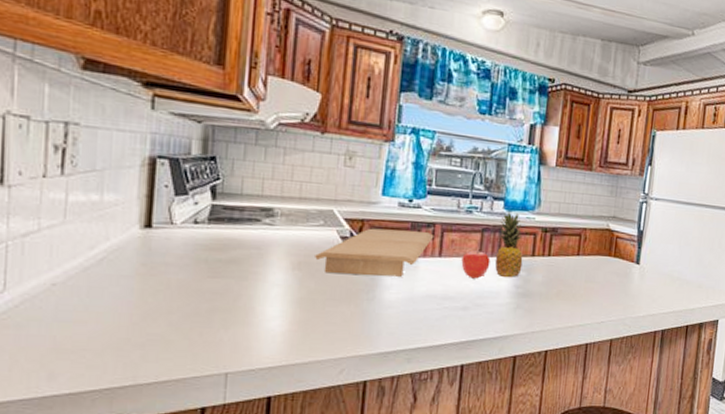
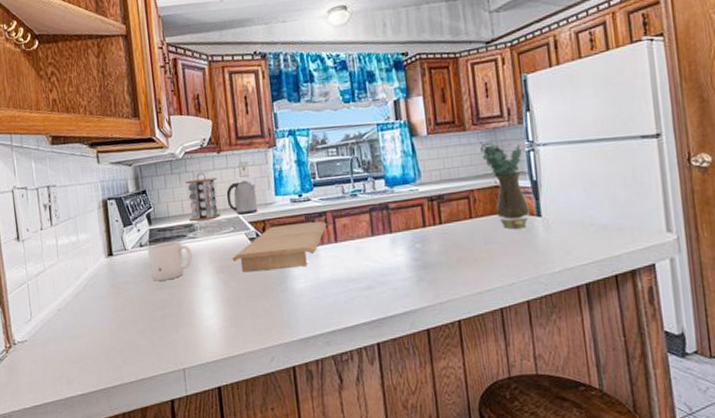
mug: none [202,223,265,269] -> present [147,240,193,281]
spice rack: none [269,151,314,208] -> present [185,172,221,222]
kettle: none [322,170,360,210] -> present [226,180,258,215]
fruit: present [461,249,491,279] -> none [356,229,384,258]
fruit: present [495,212,523,278] -> none [385,188,416,253]
vase: none [600,184,637,273] -> present [480,142,530,229]

